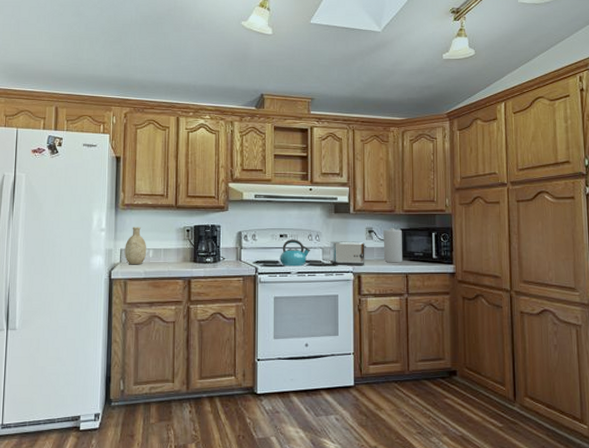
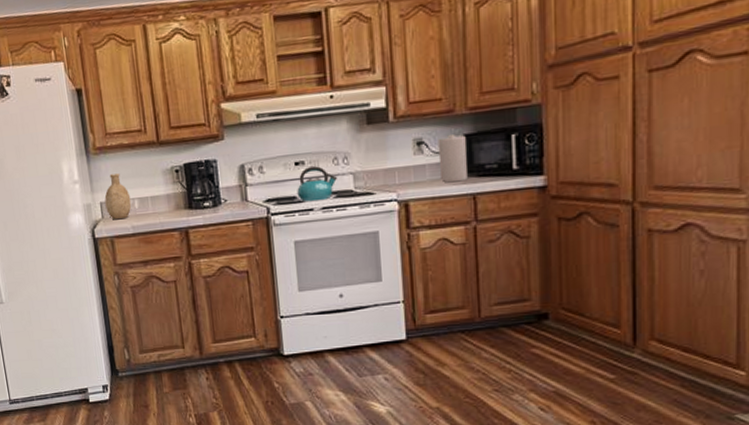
toaster: present [329,241,366,266] -> none [363,158,414,194]

